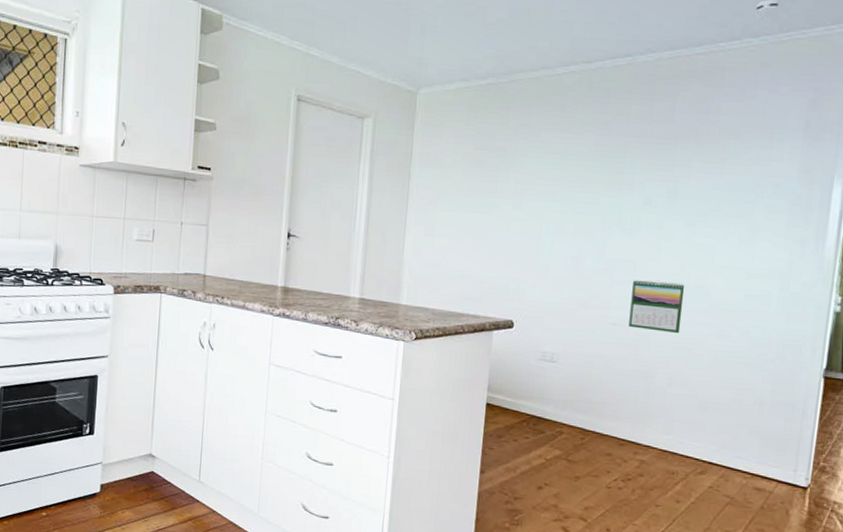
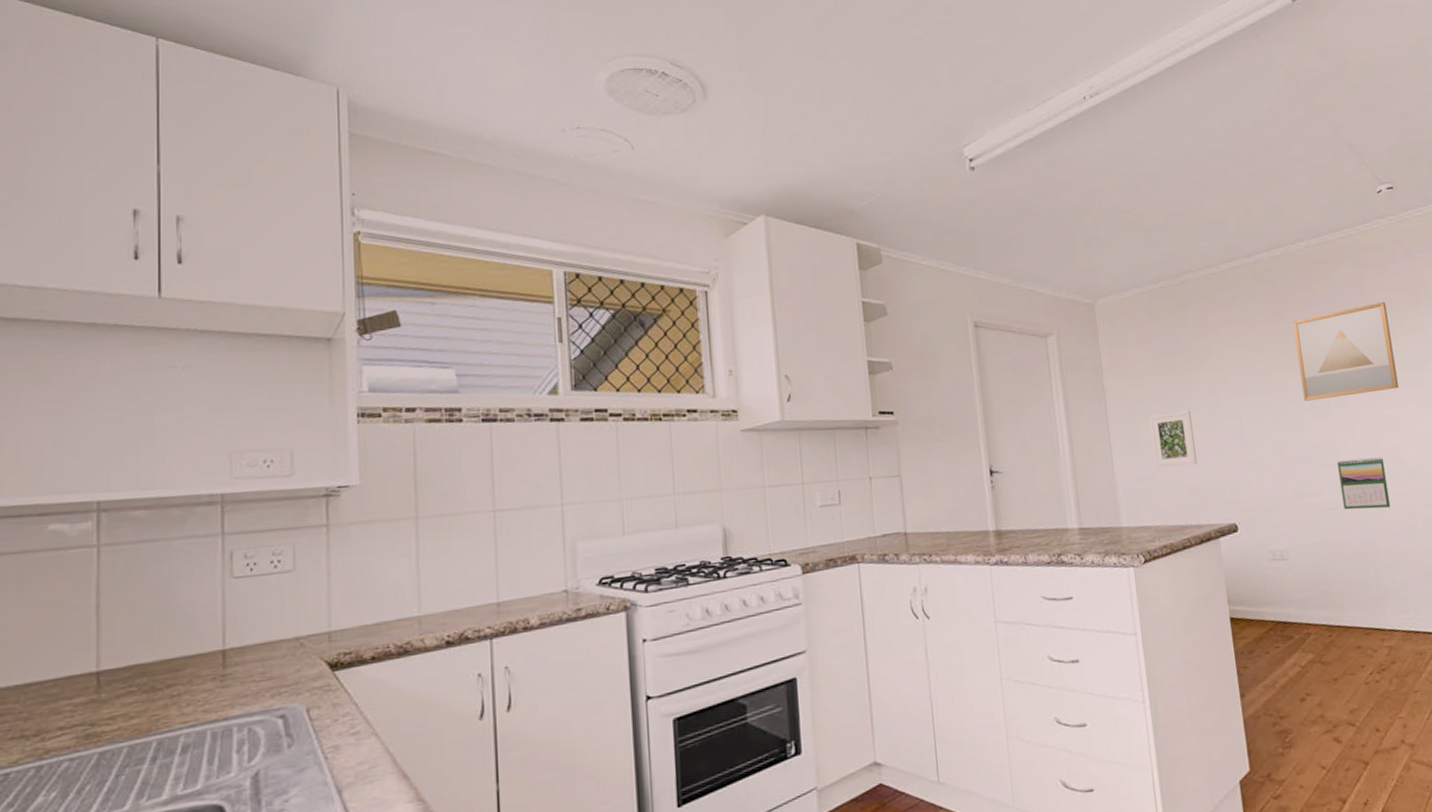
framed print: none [444,207,492,260] -> present [1149,410,1197,468]
wall art: none [613,126,733,219] -> present [1293,301,1399,401]

